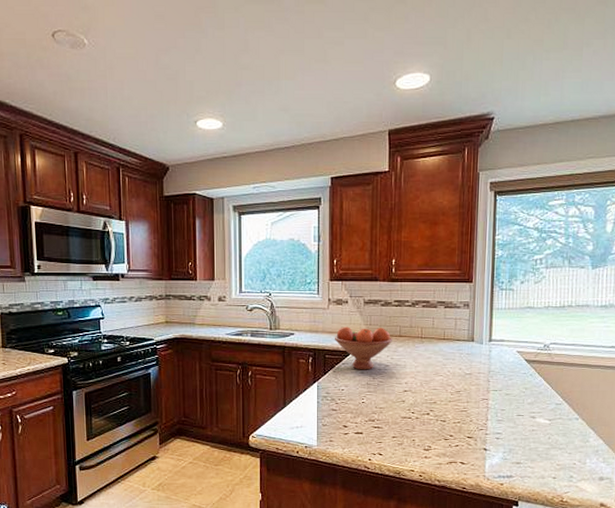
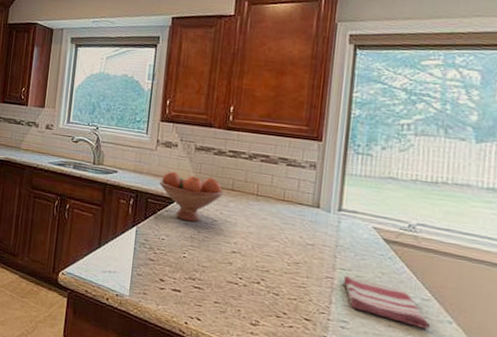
dish towel: none [496,395,563,427] -> present [343,275,431,329]

